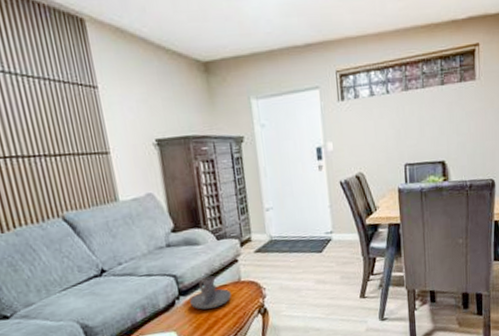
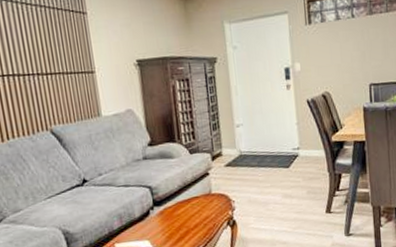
candle holder: present [189,276,231,310] -> none [162,188,202,220]

